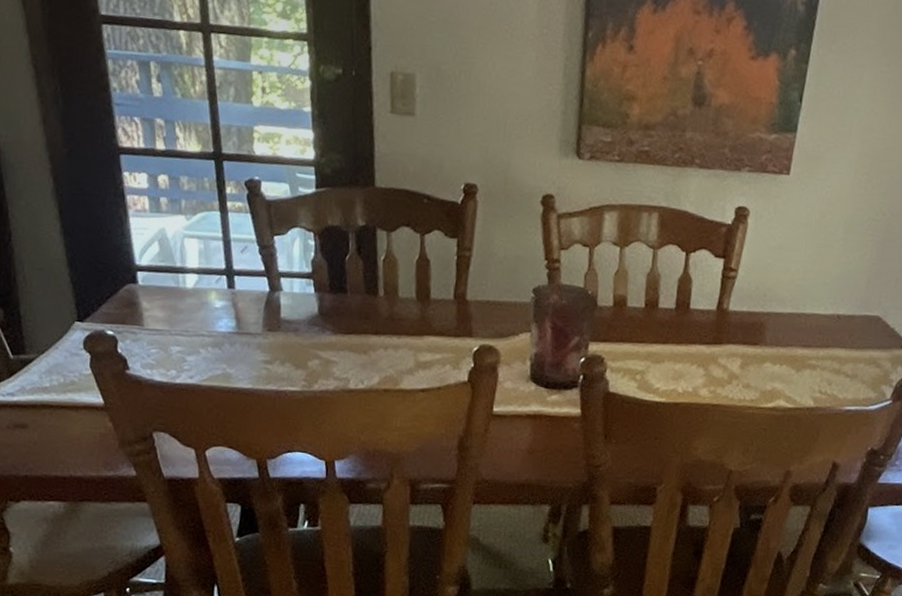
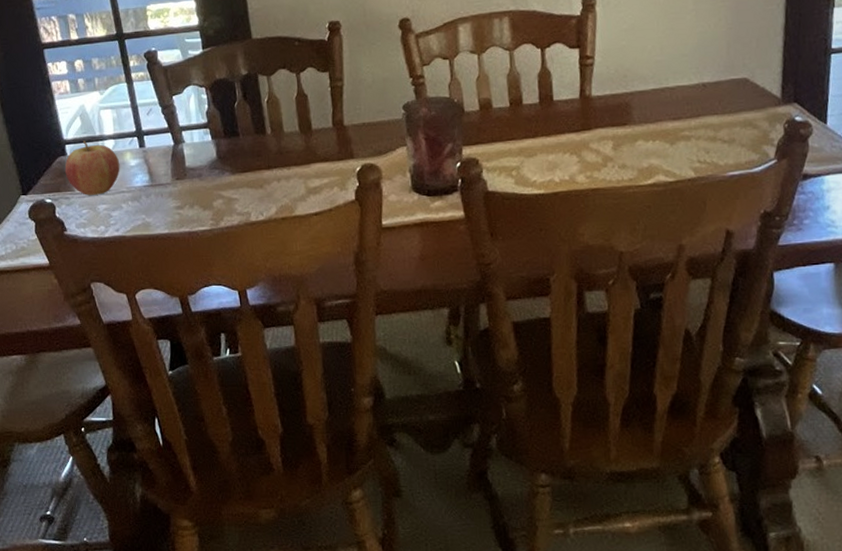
fruit: none [133,269,202,335] -> present [65,140,120,195]

